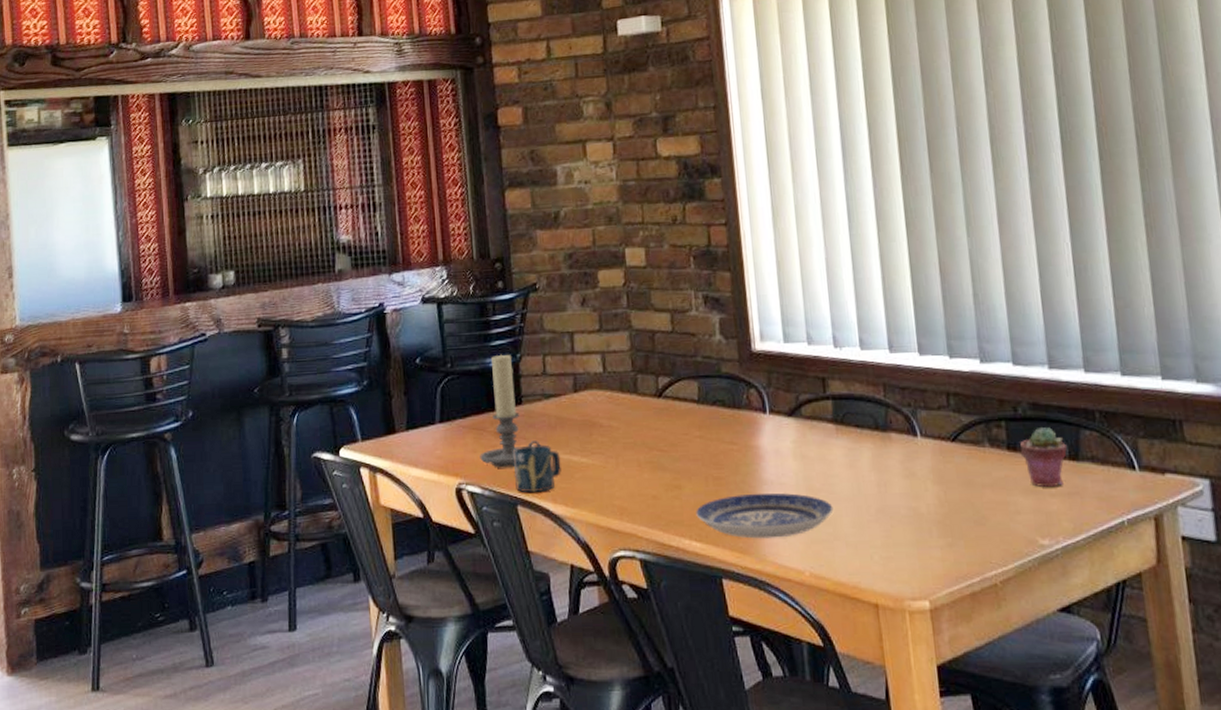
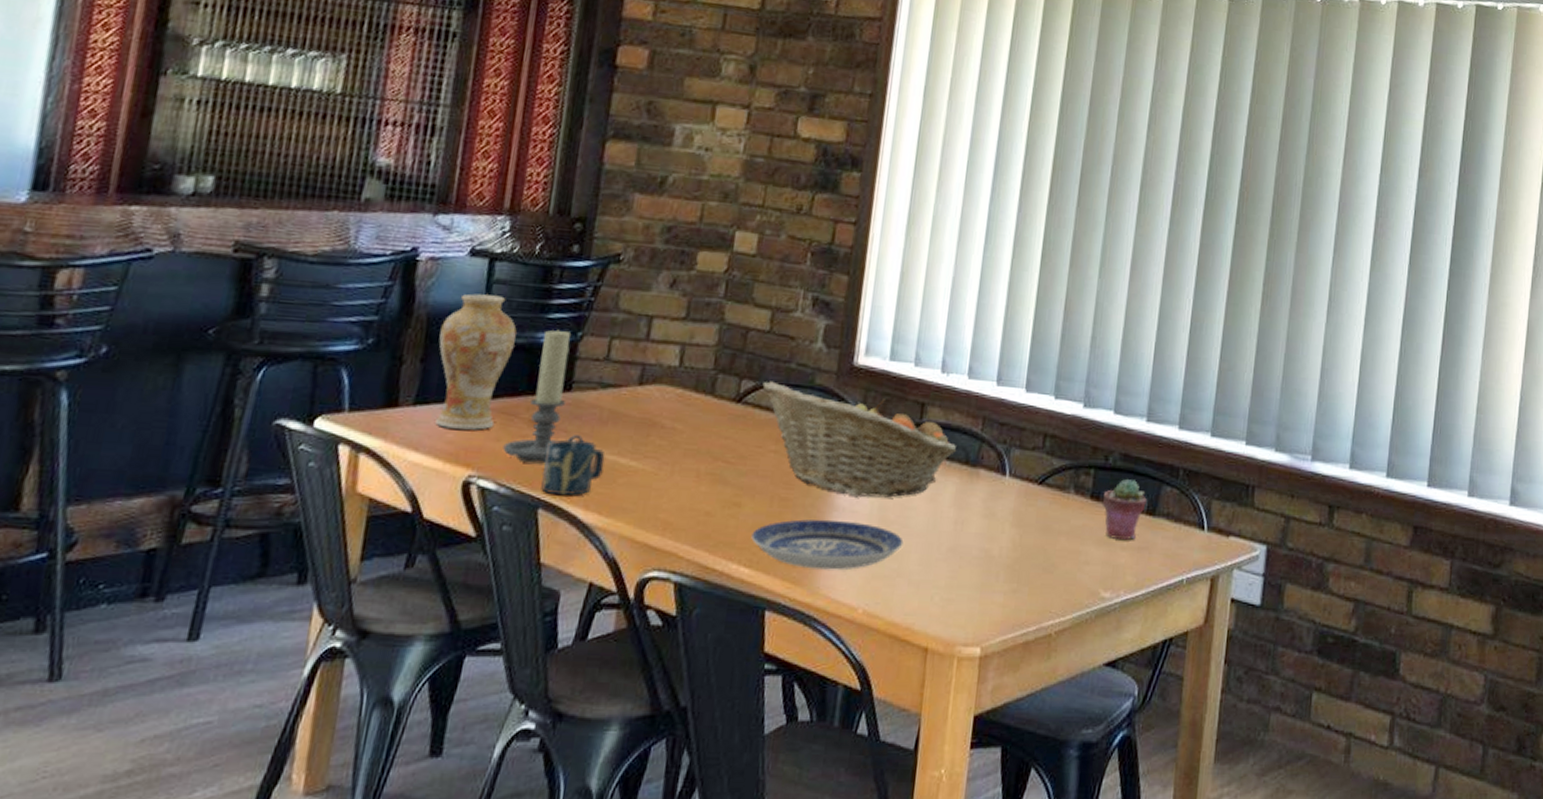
vase: none [413,333,471,446] -> present [435,293,517,430]
fruit basket: none [676,375,865,469] -> present [762,381,957,498]

